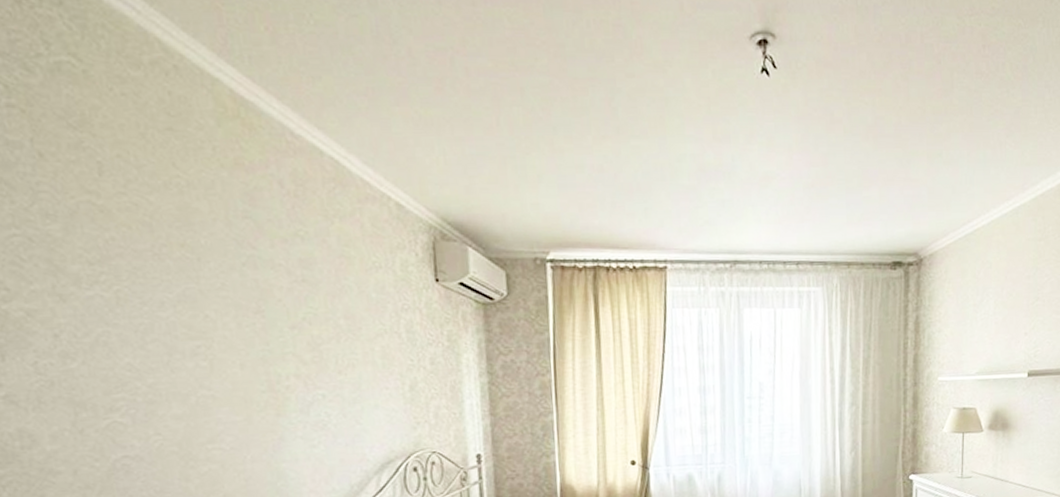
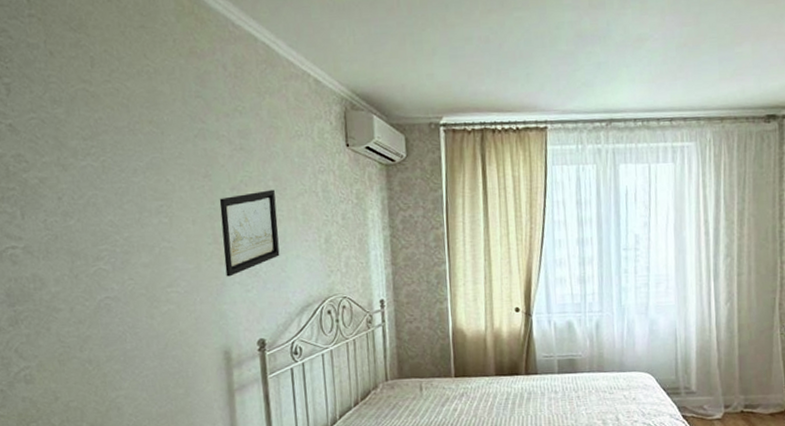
wall art: none [275,329,354,430] -> present [219,189,280,277]

